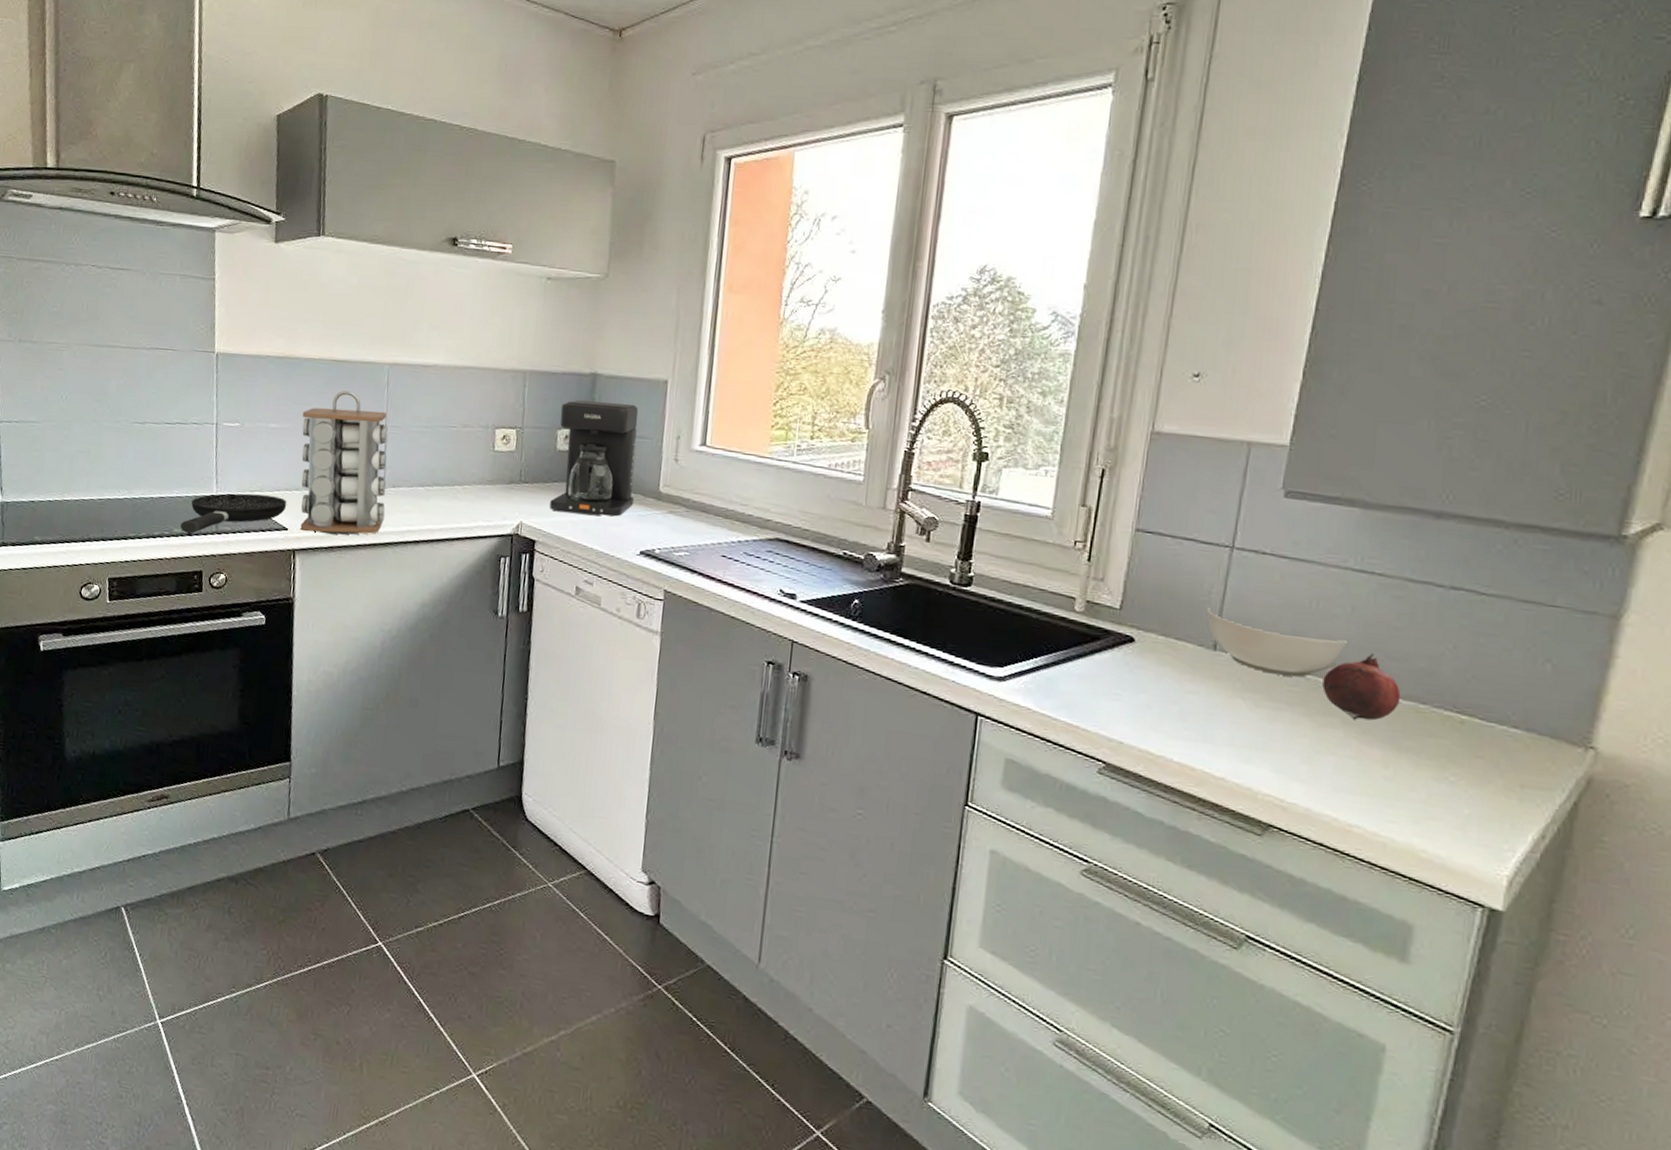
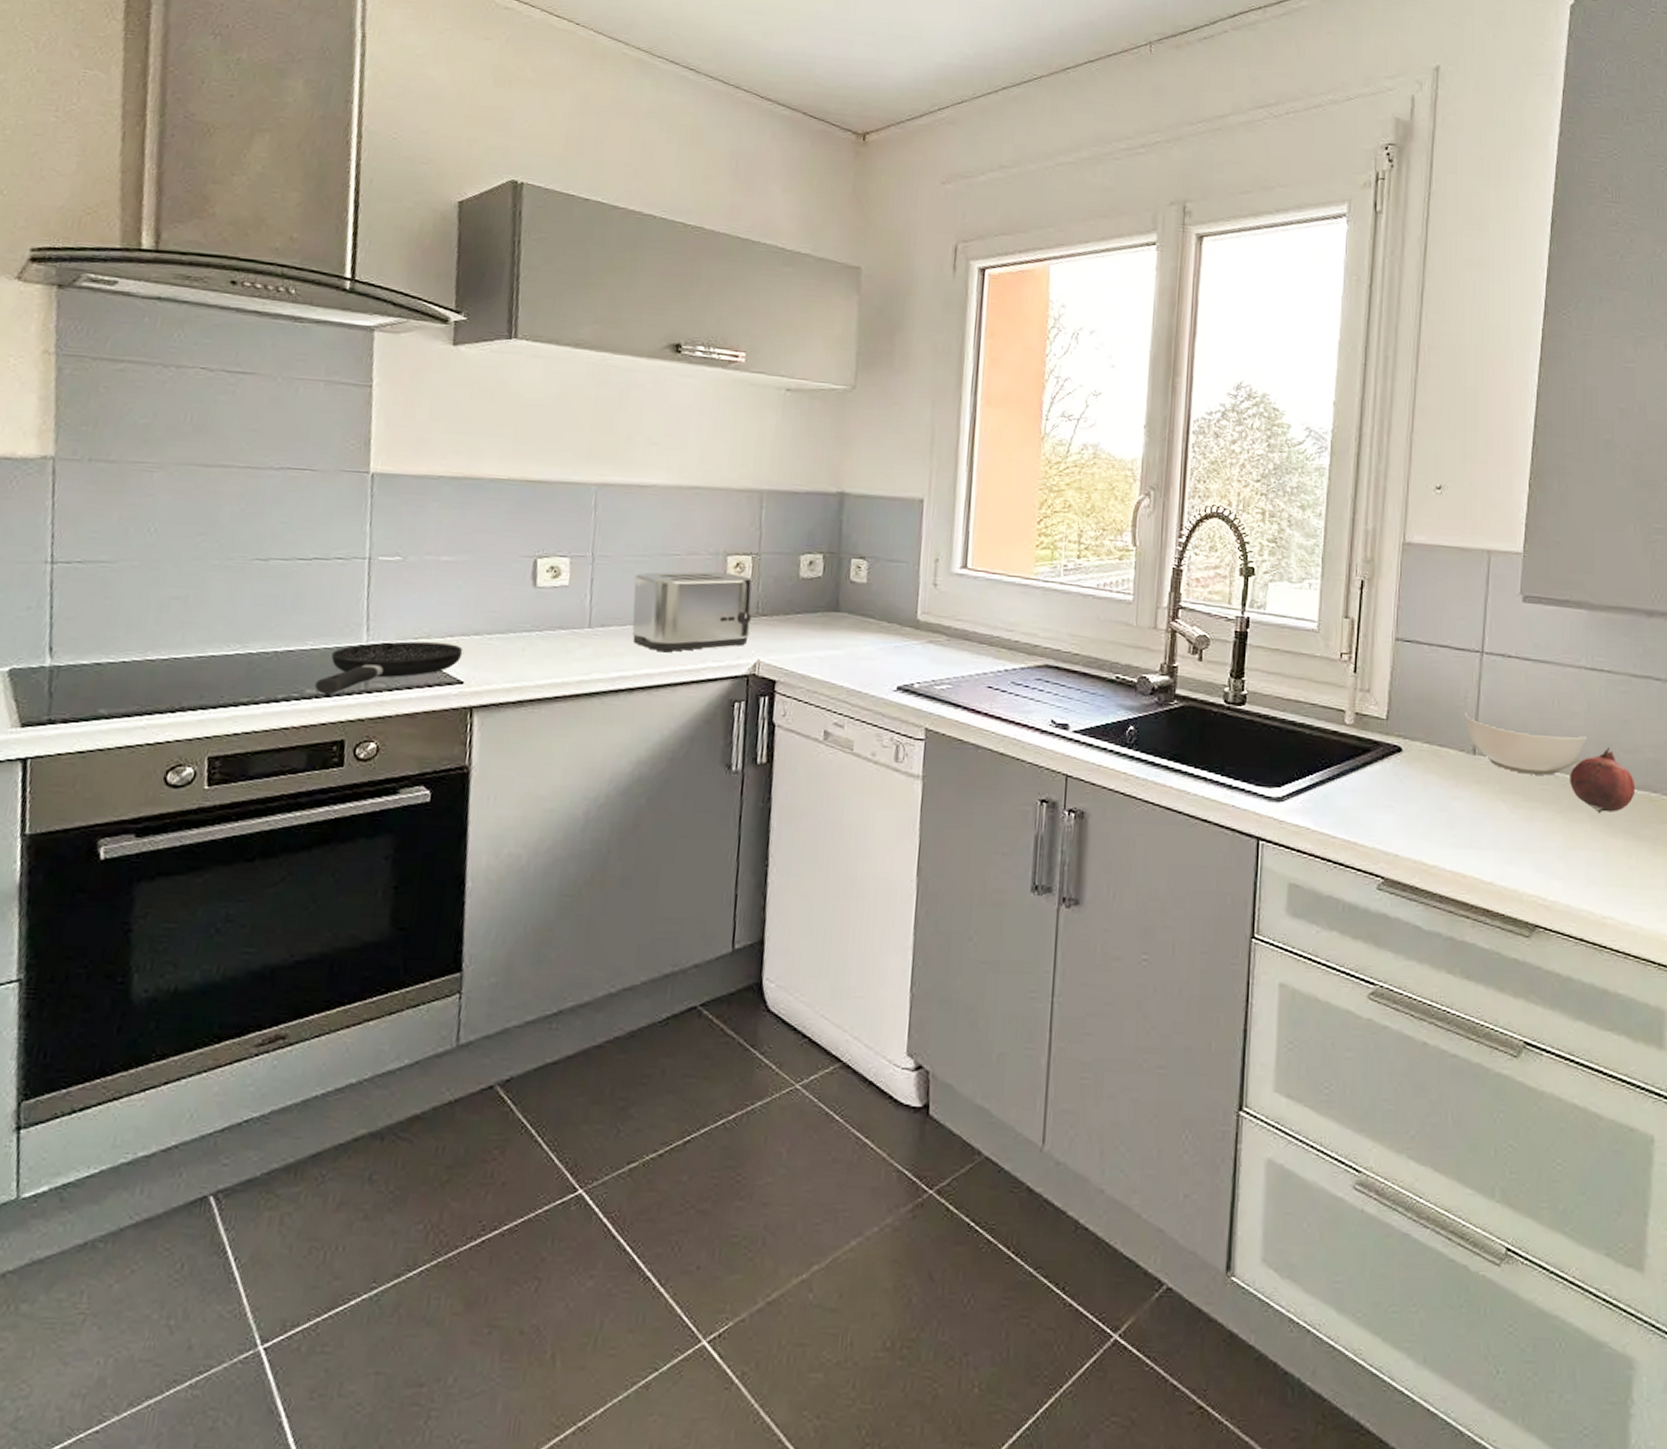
spice rack: present [300,391,388,535] -> none [480,516,595,686]
toaster: none [417,441,516,512] -> present [632,571,752,653]
coffee maker: present [549,400,639,517] -> none [792,522,892,650]

